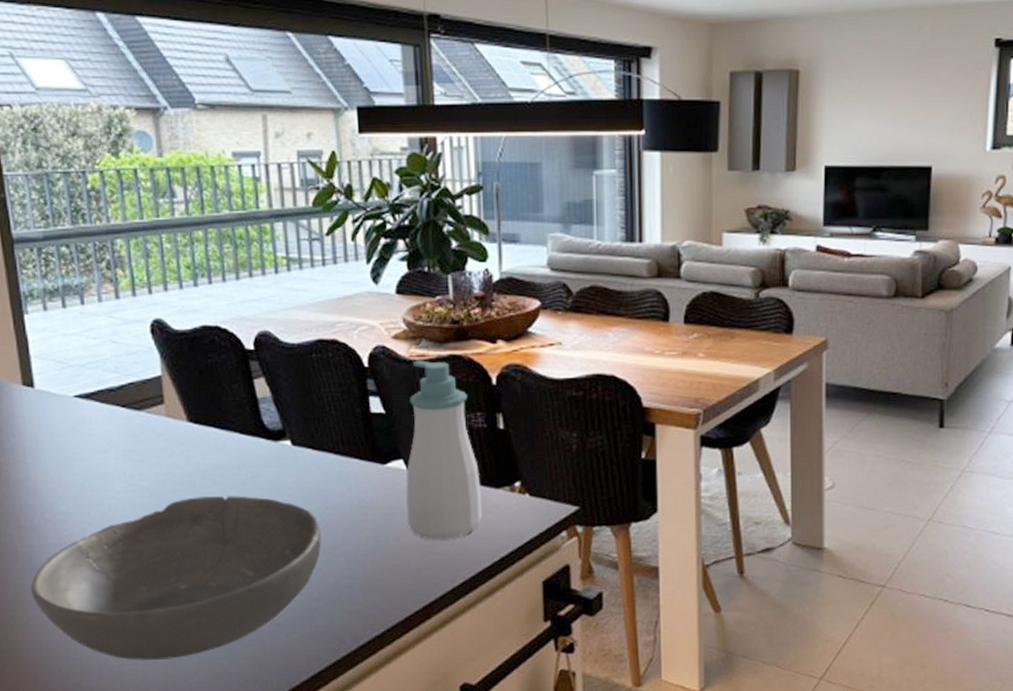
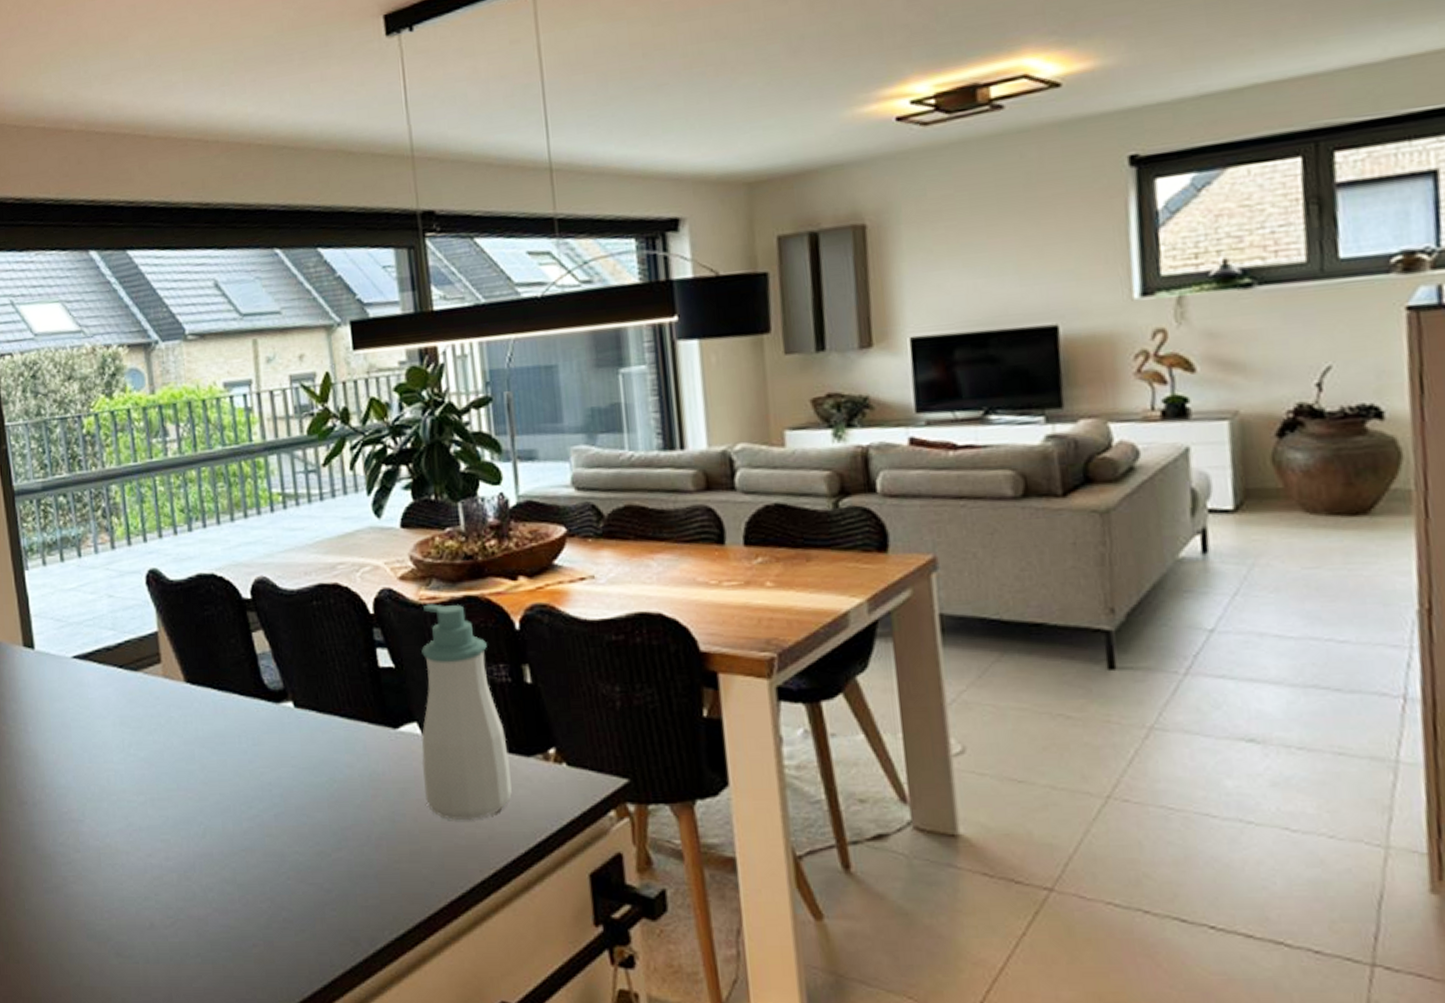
bowl: present [31,495,322,661] -> none [32,766,331,960]

